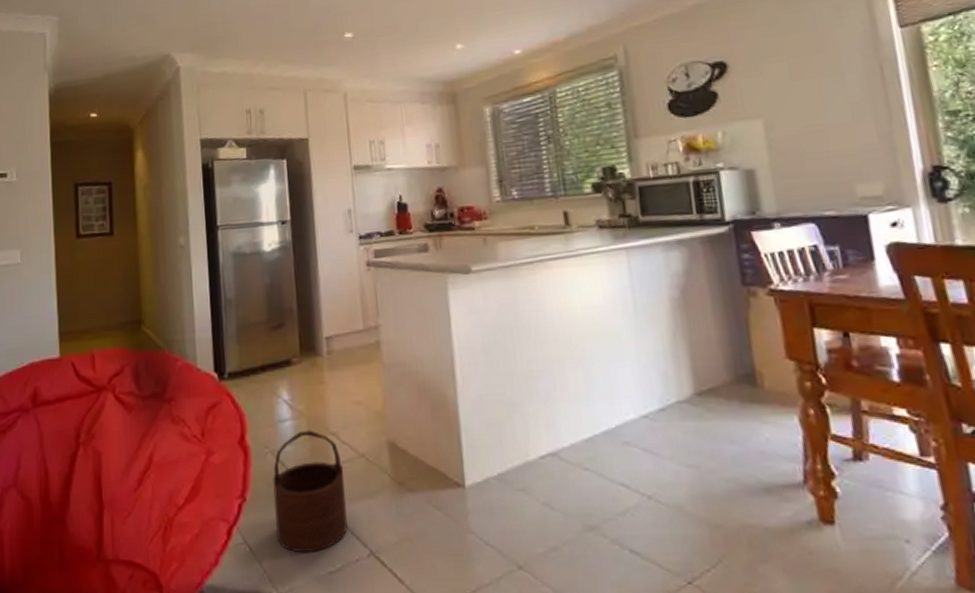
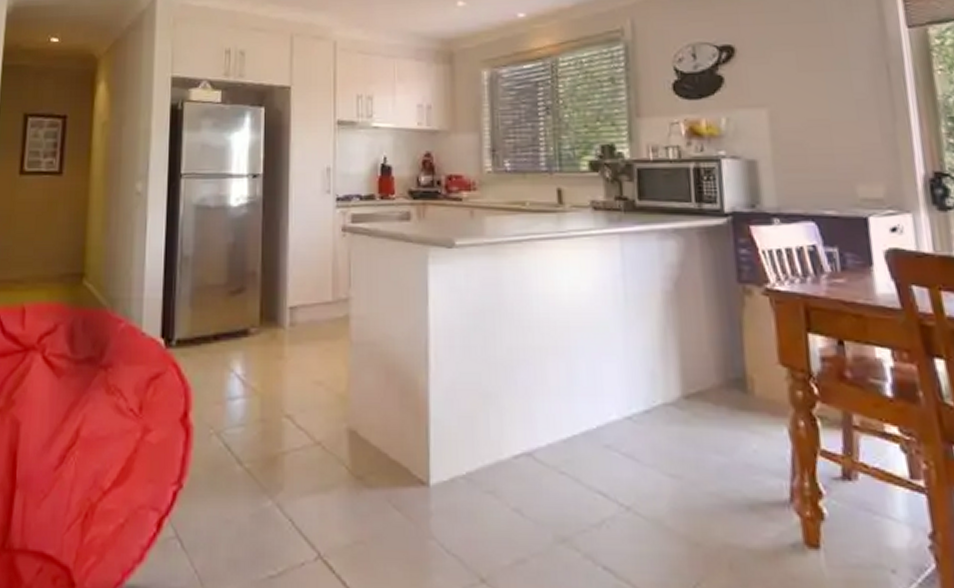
wooden bucket: present [273,430,348,553] -> none [213,411,297,553]

